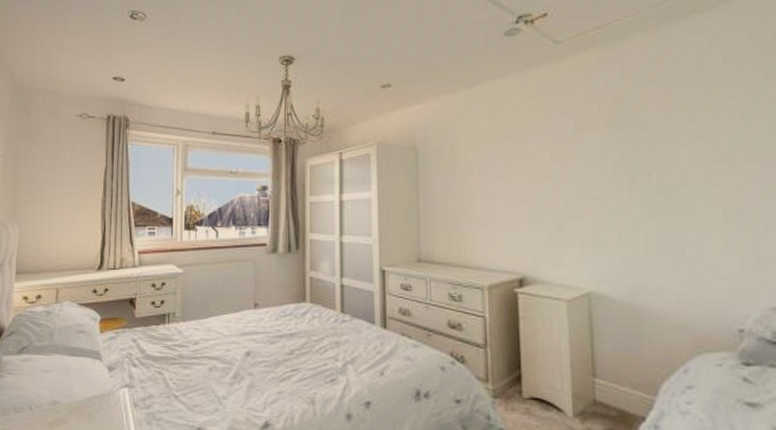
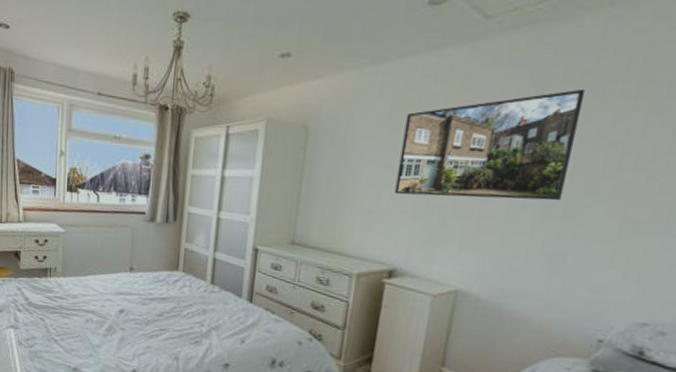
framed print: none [505,94,663,203] -> present [394,88,586,201]

